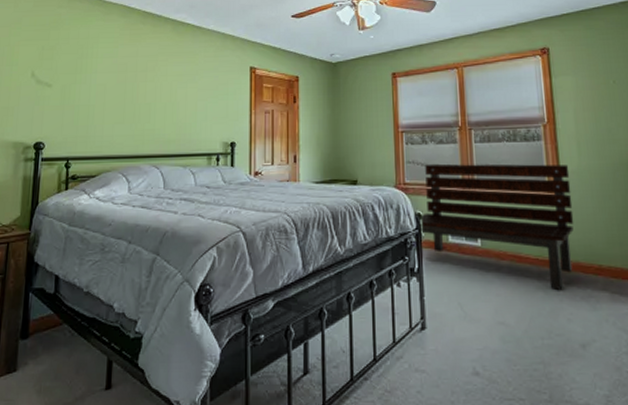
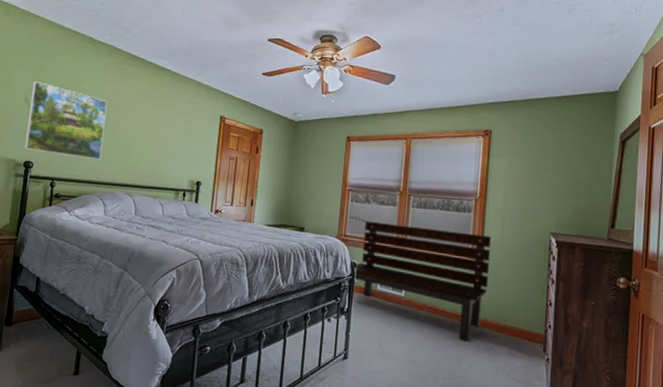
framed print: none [34,52,124,131] -> present [24,80,108,160]

